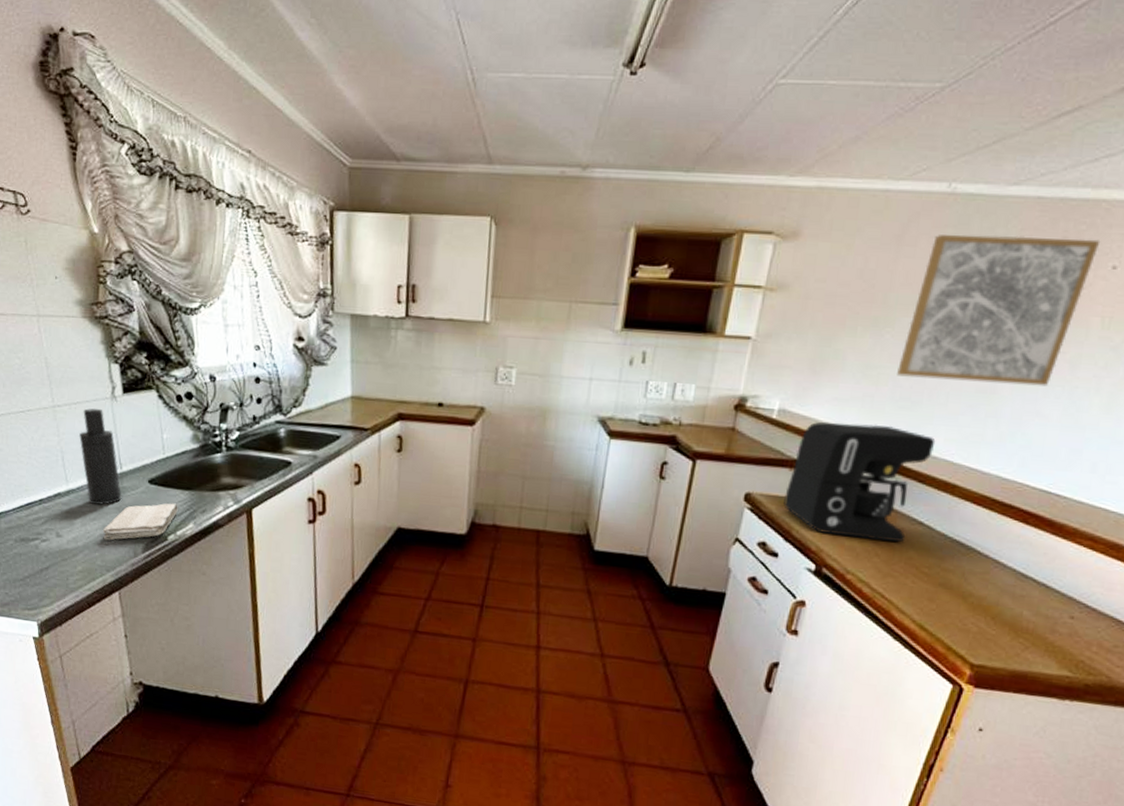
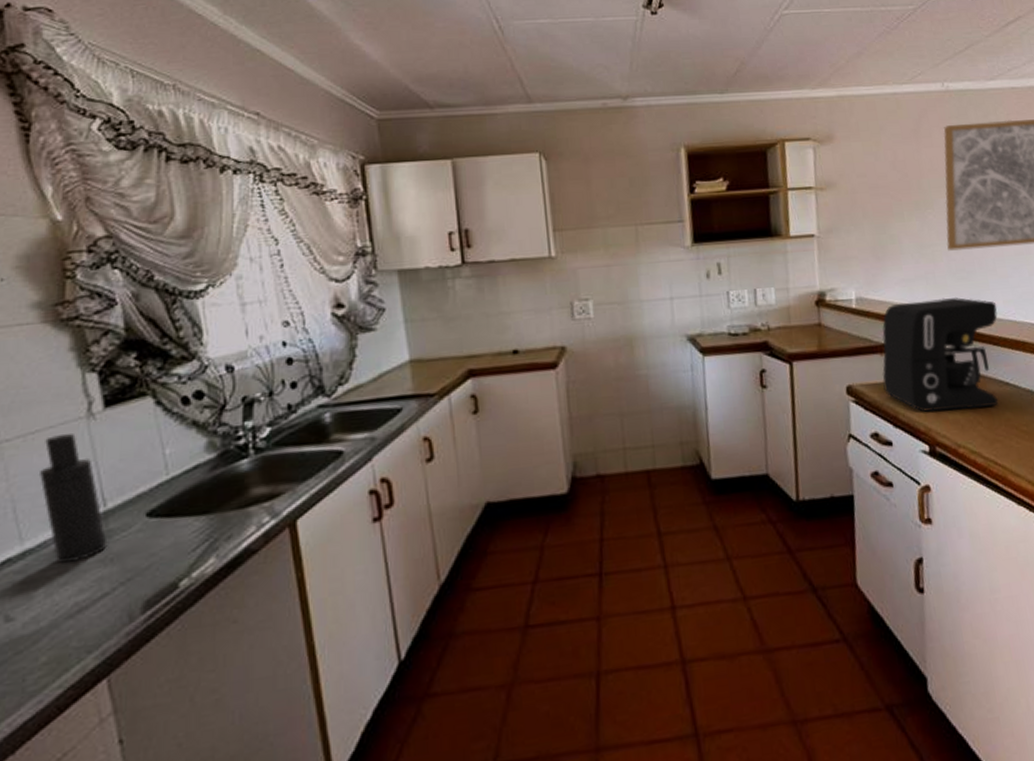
washcloth: present [102,503,178,541] -> none [78,535,192,610]

